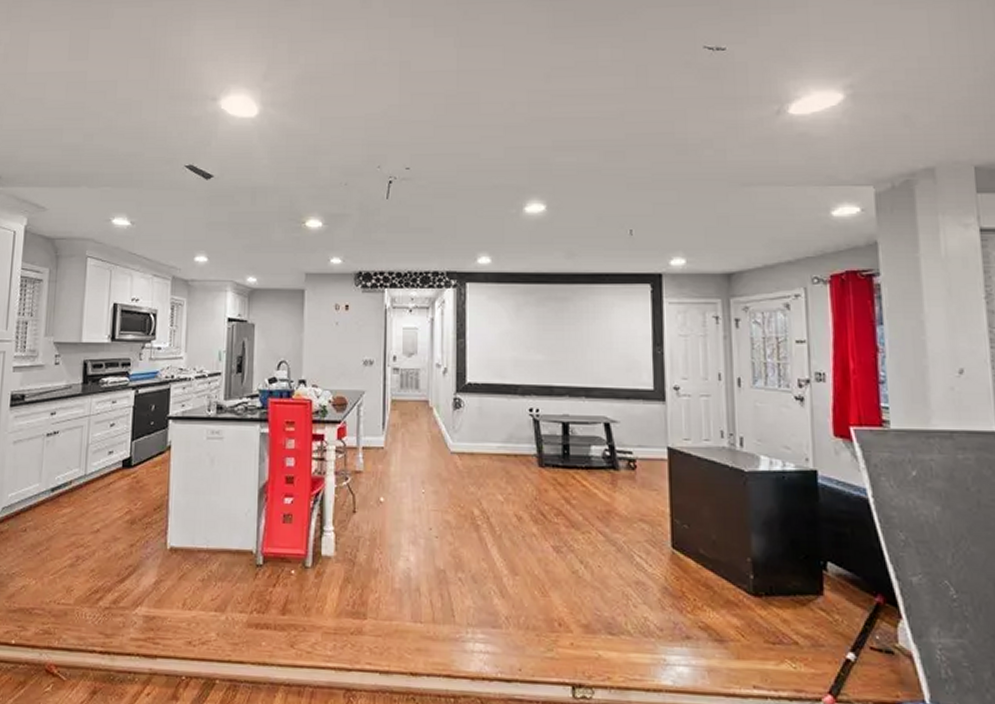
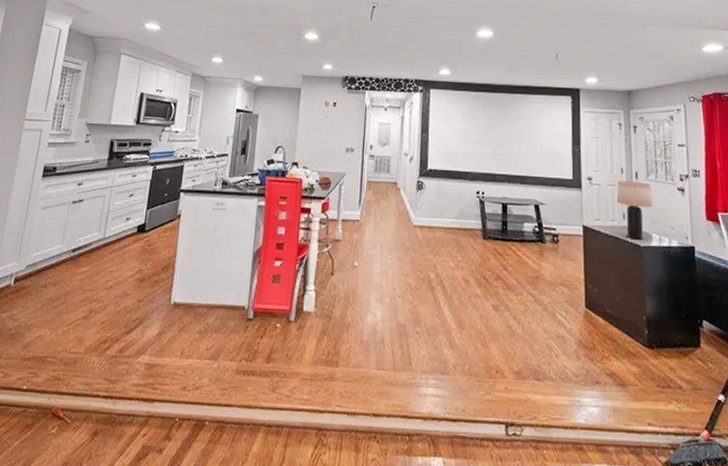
table lamp: none [712,390,761,465] -> present [616,181,653,241]

